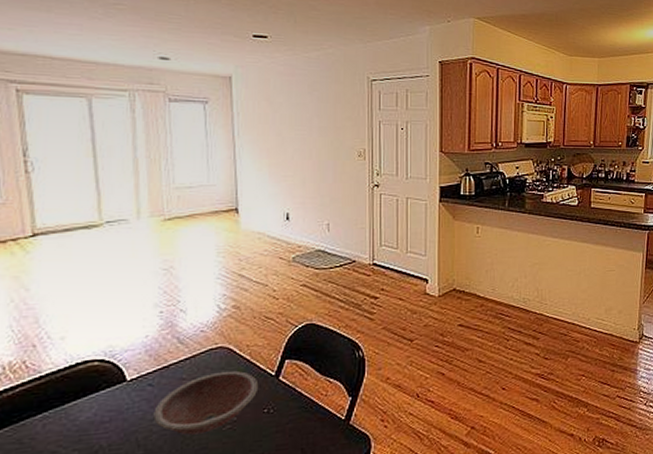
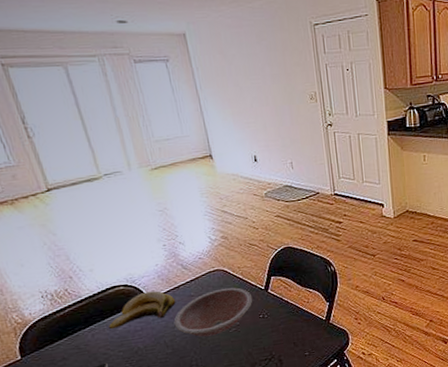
banana: none [68,370,162,419] -> present [109,291,176,330]

